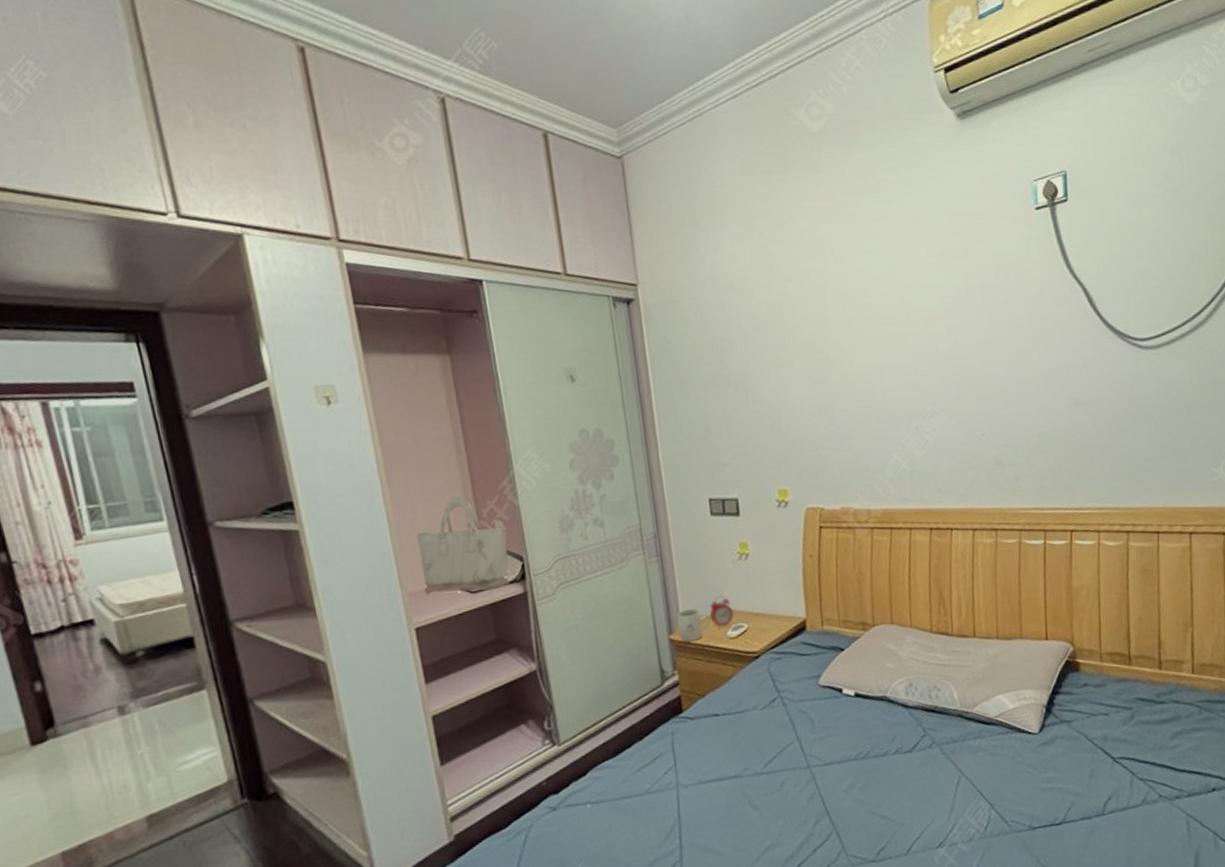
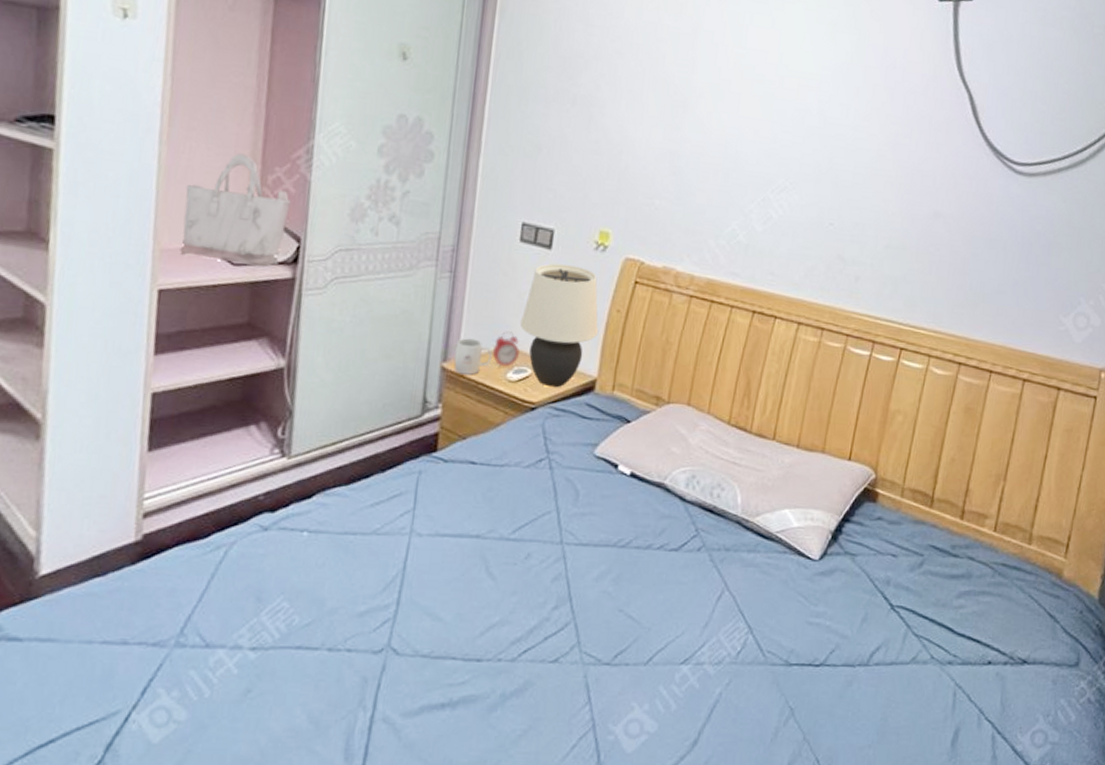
table lamp: none [727,525,798,636] -> present [519,263,599,388]

